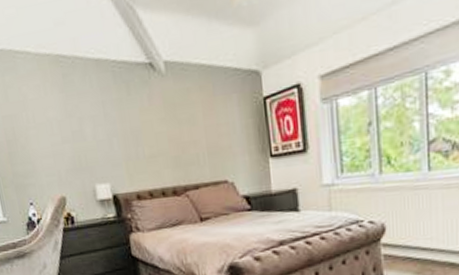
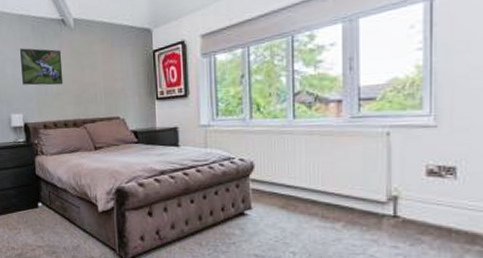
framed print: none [99,101,157,148] -> present [19,48,64,86]

